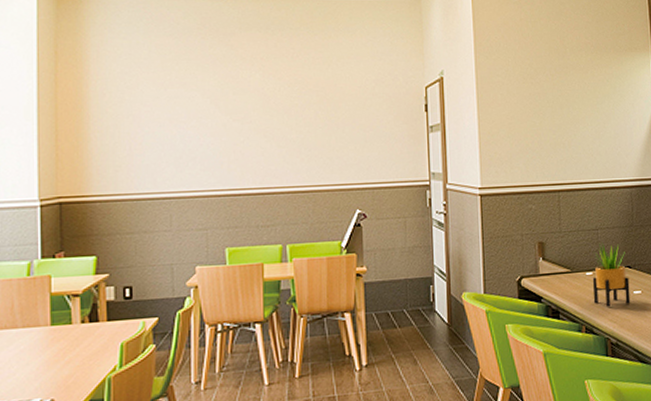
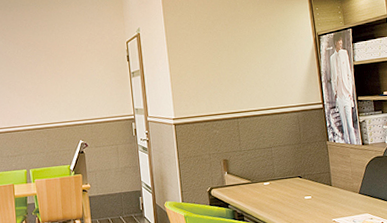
potted plant: present [593,242,631,307] -> none [270,158,303,211]

